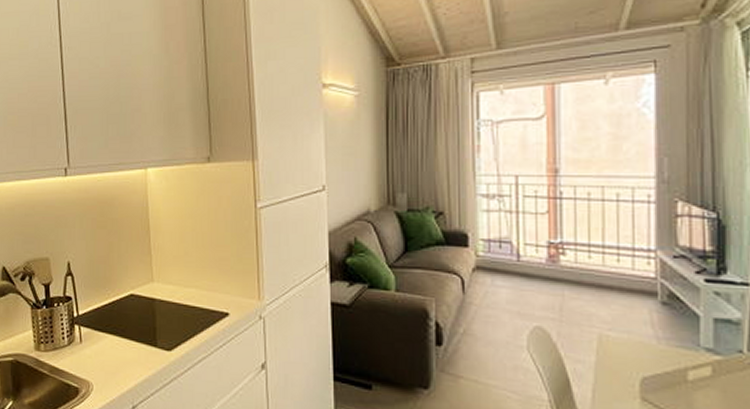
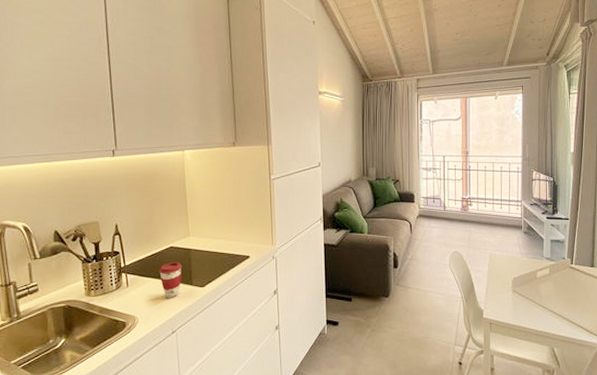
coffee cup: none [118,315,145,362] -> present [159,262,183,298]

